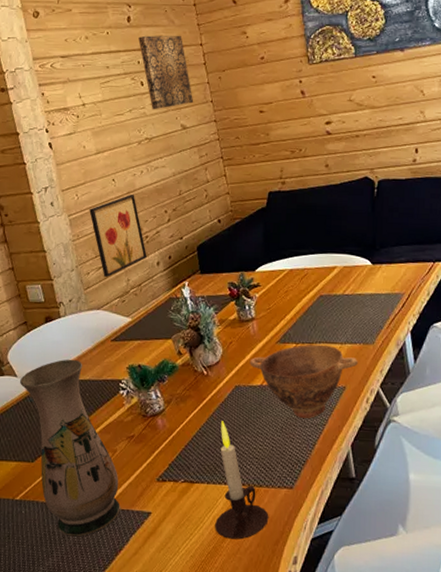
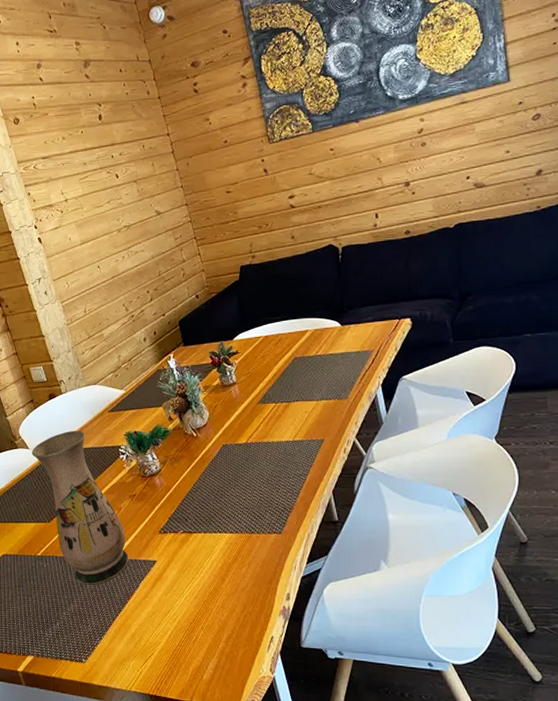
wall art: present [89,194,147,277] -> none [79,279,134,355]
wall art: present [138,35,194,110] -> none [110,127,166,200]
candle: present [215,421,269,540] -> none [212,477,262,581]
bowl: present [249,344,358,418] -> none [234,402,334,470]

